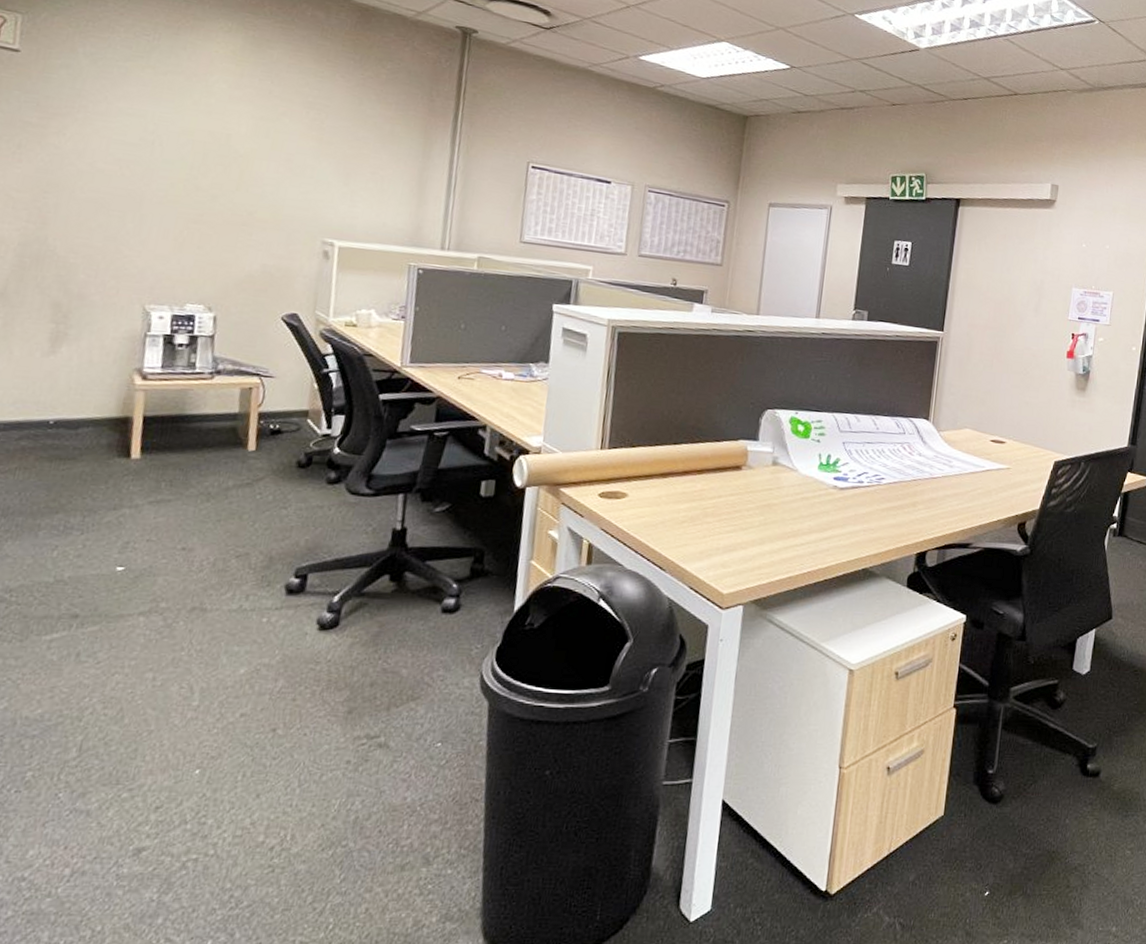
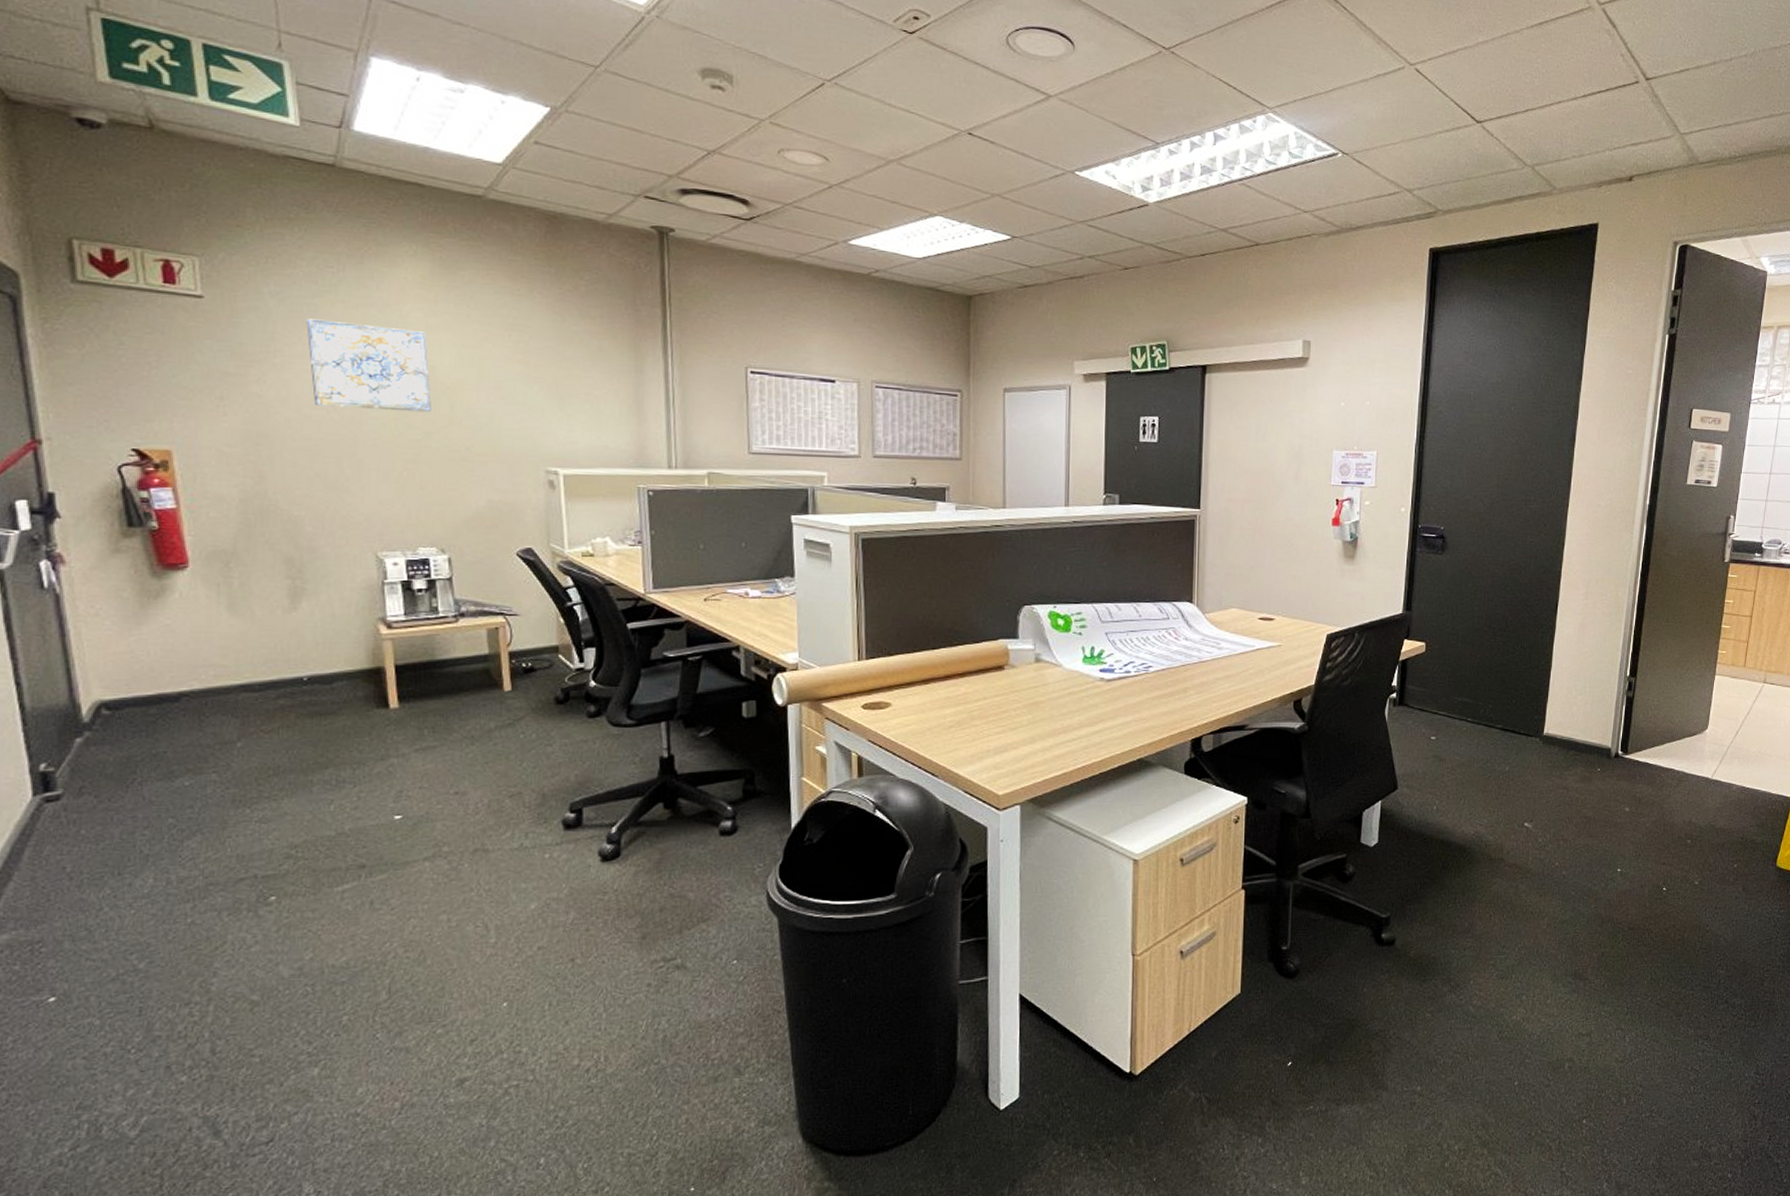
wall art: none [108,80,227,177] -> present [306,318,431,413]

